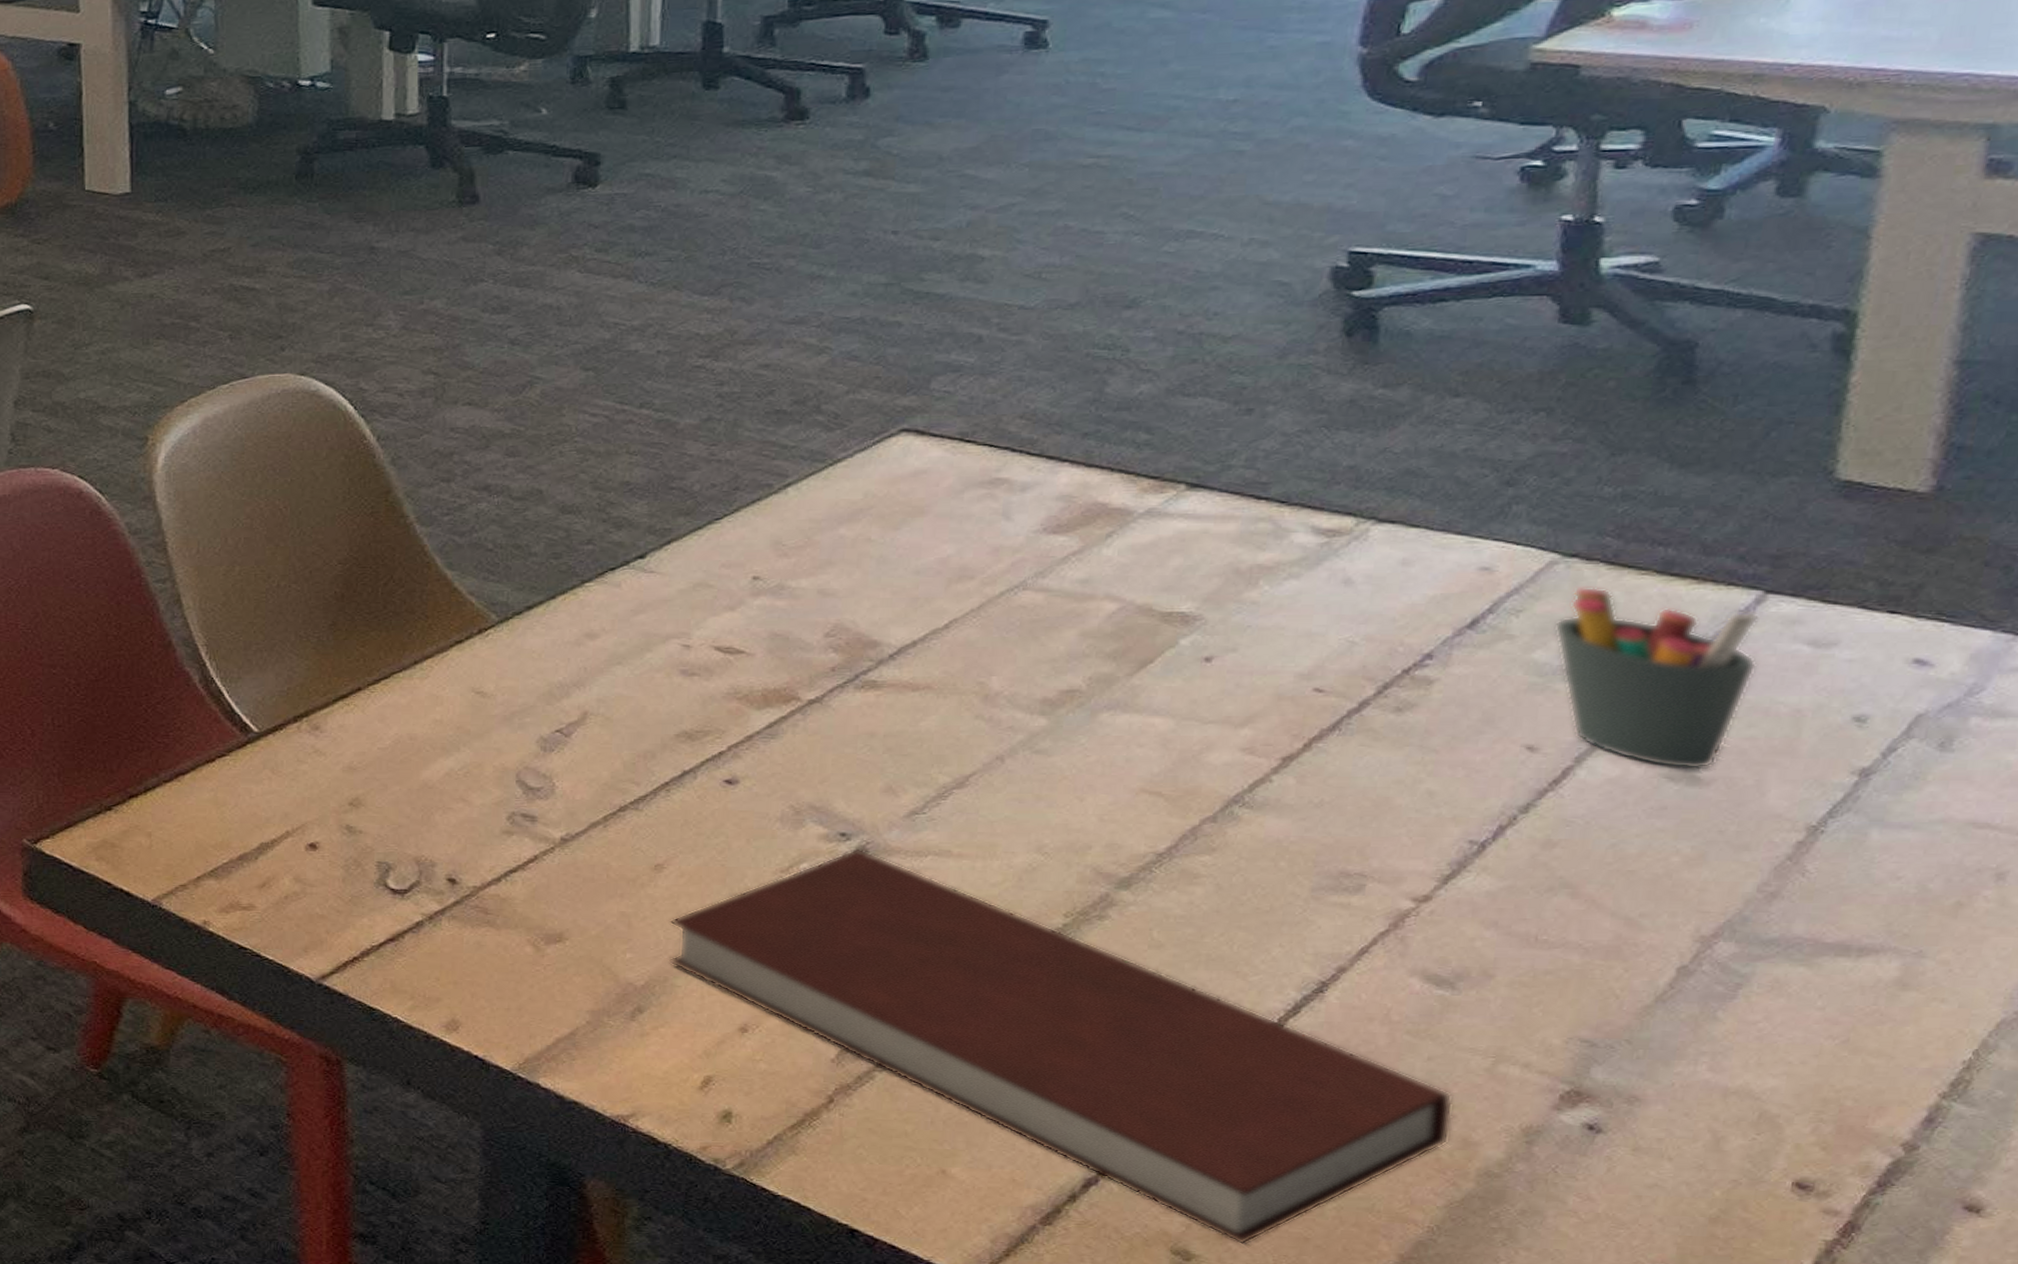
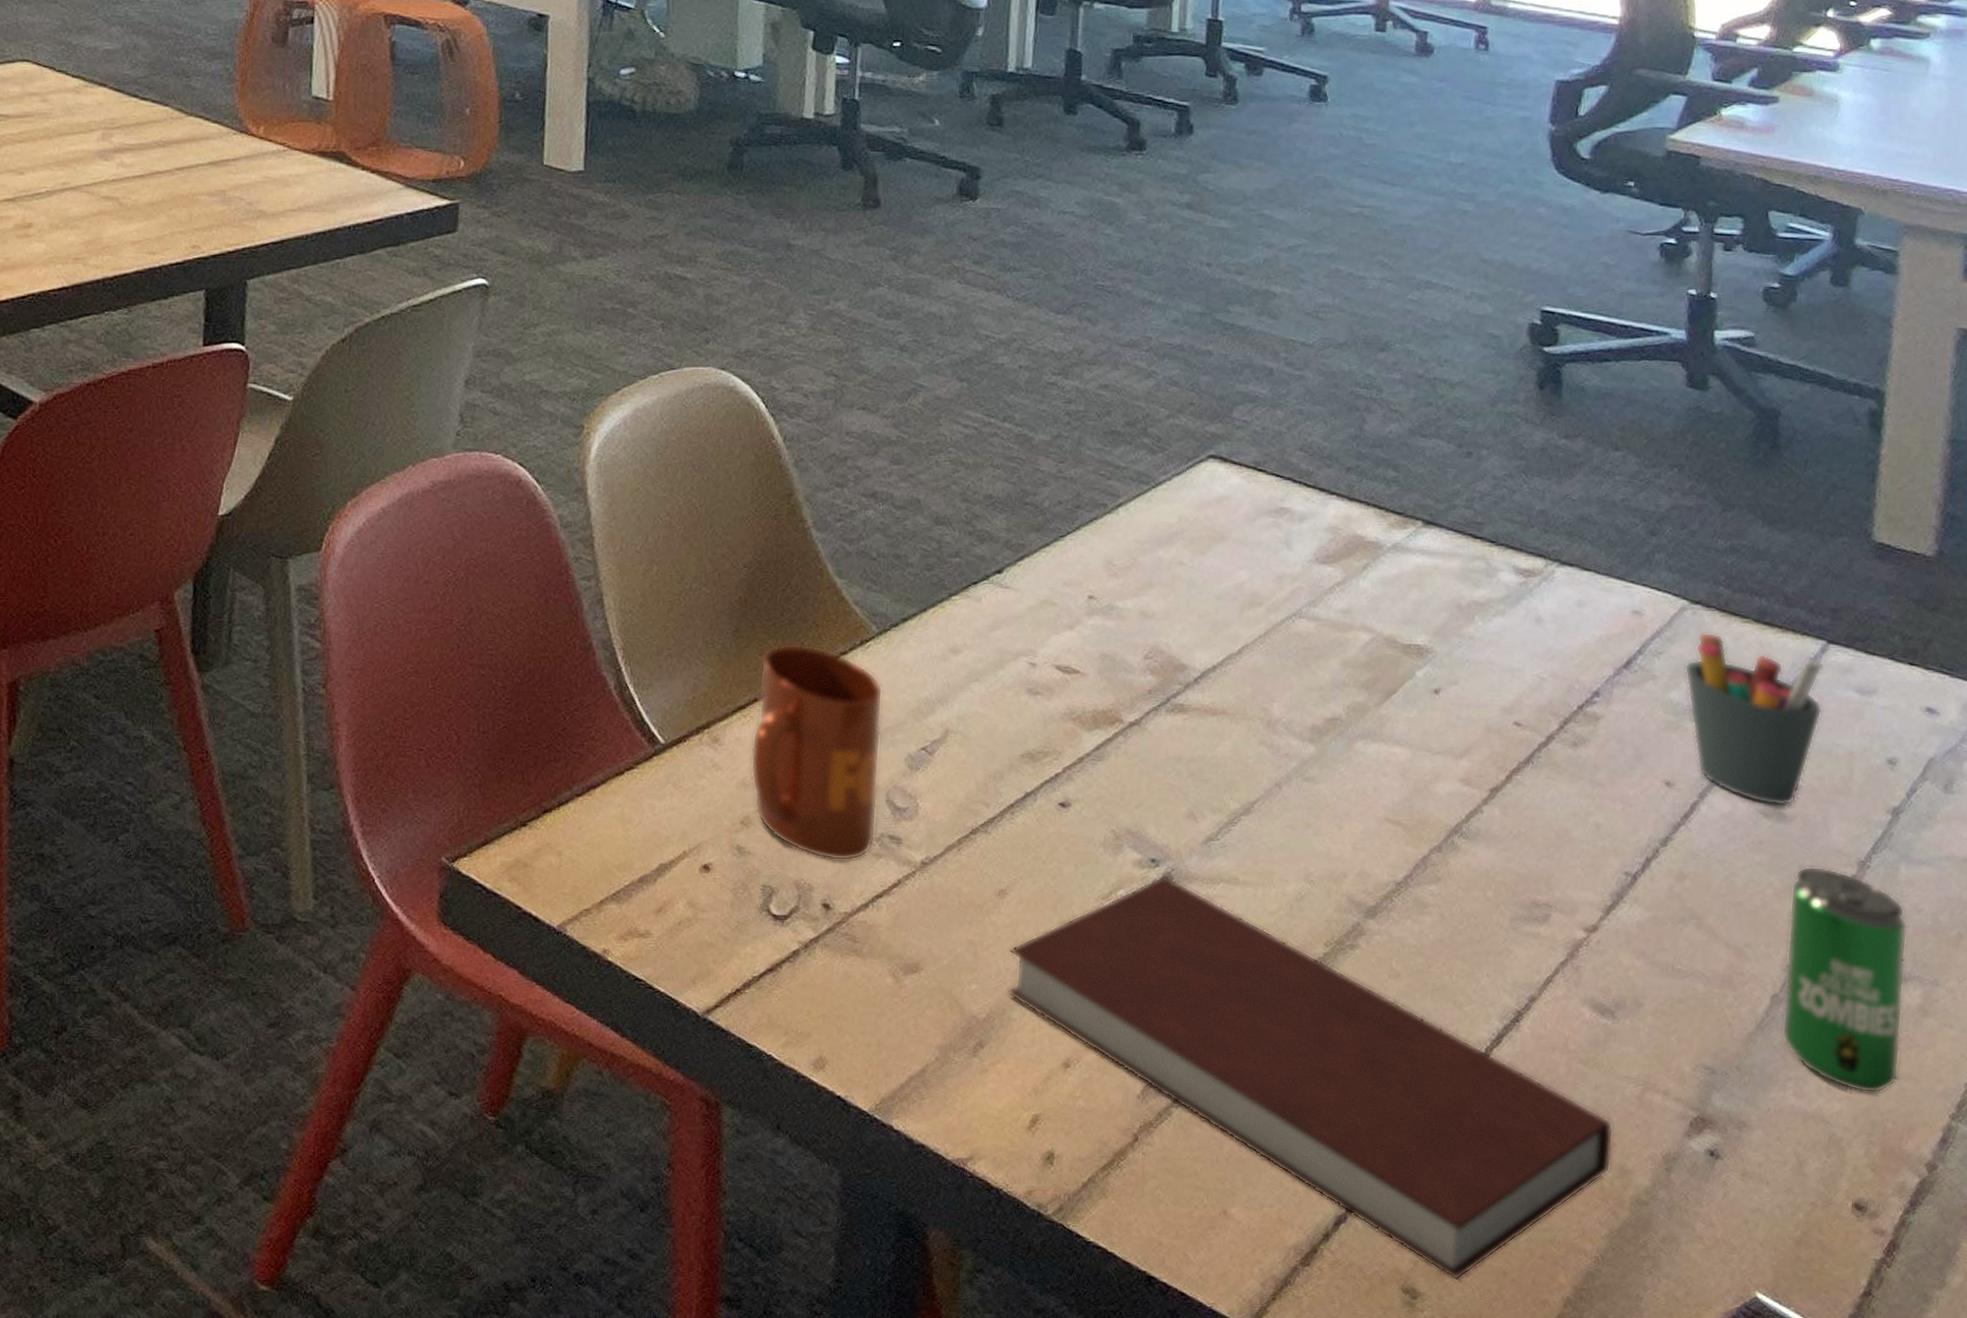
mug: none [357,635,508,839] -> present [750,644,883,861]
beverage can: none [1692,832,1881,1070] -> present [1781,866,1908,1094]

